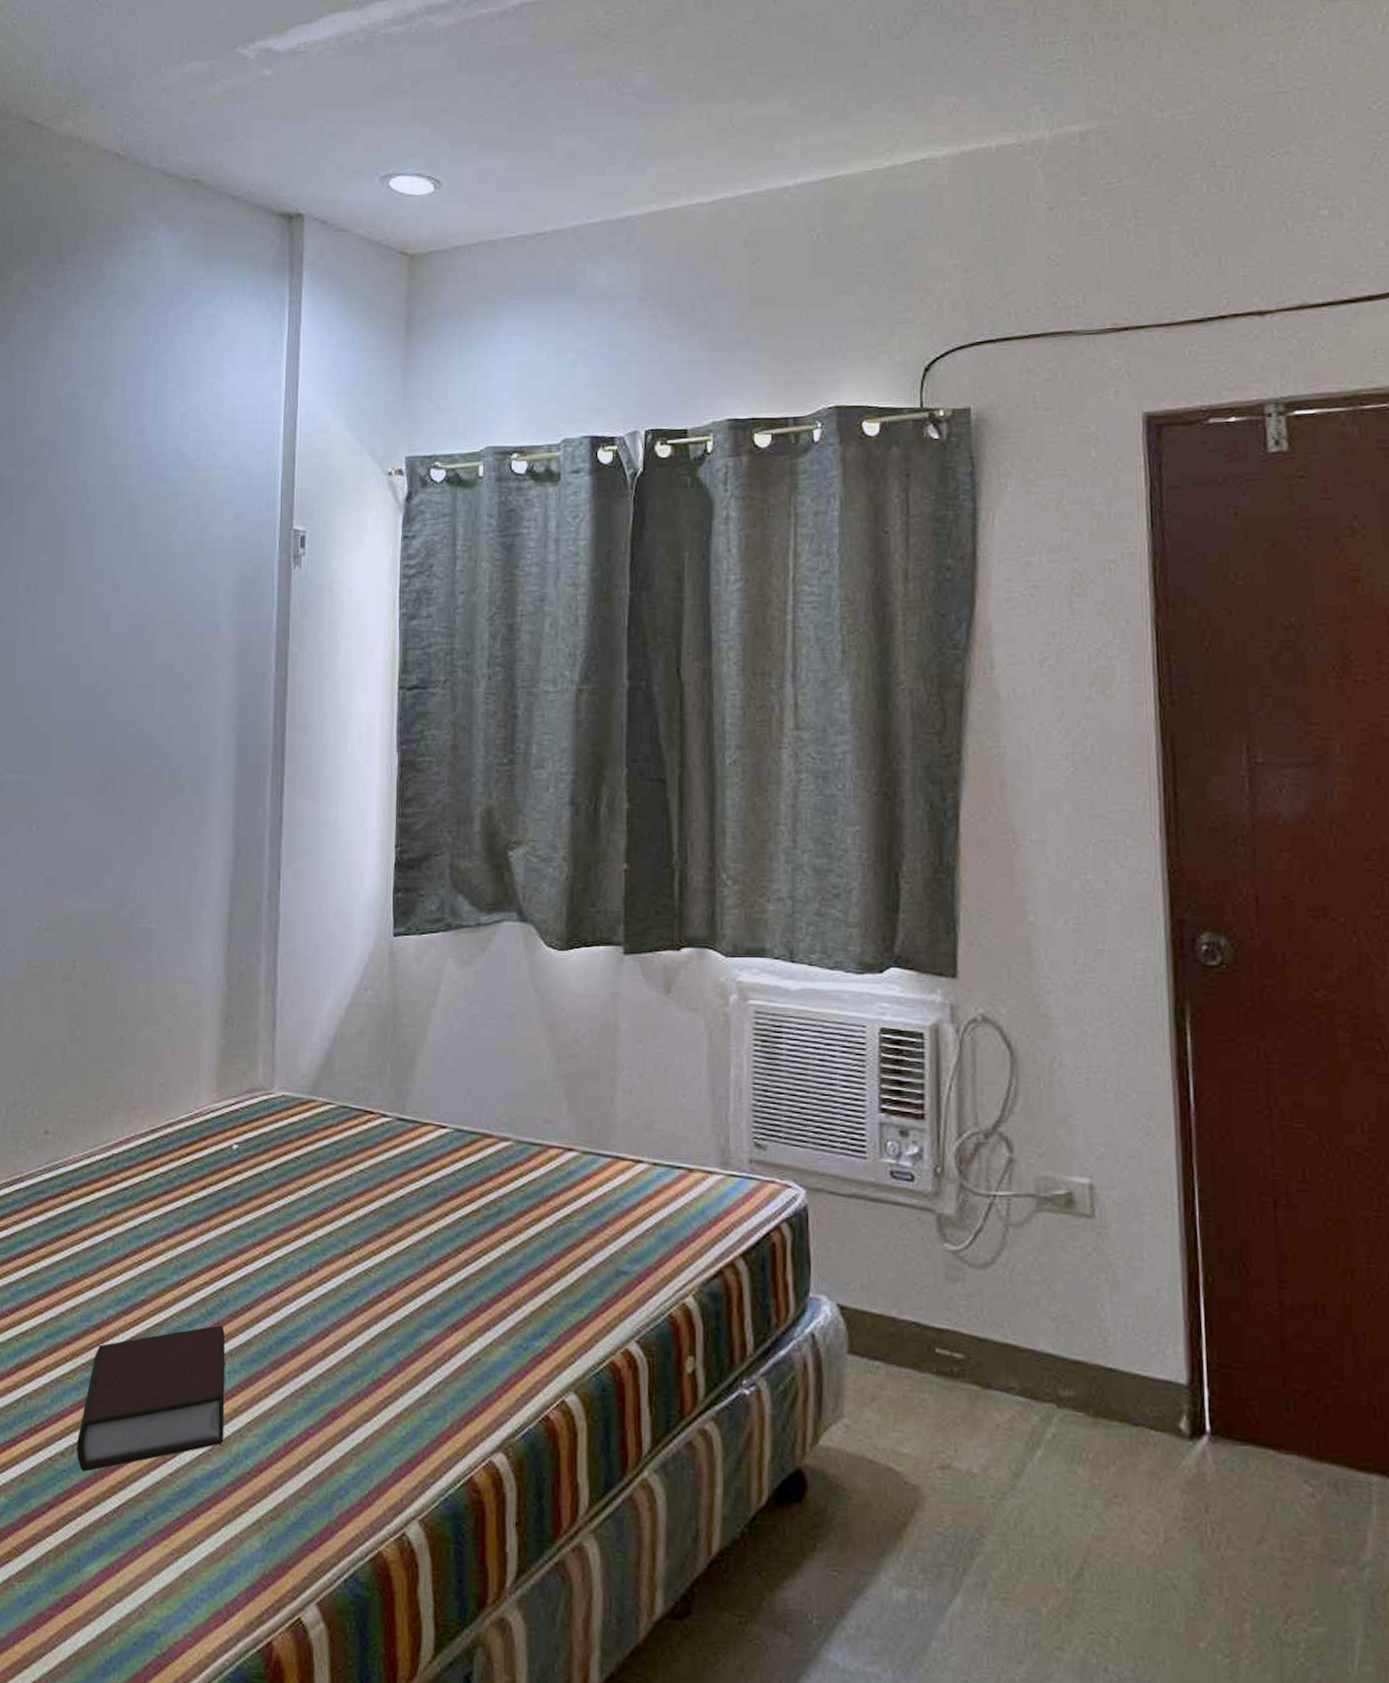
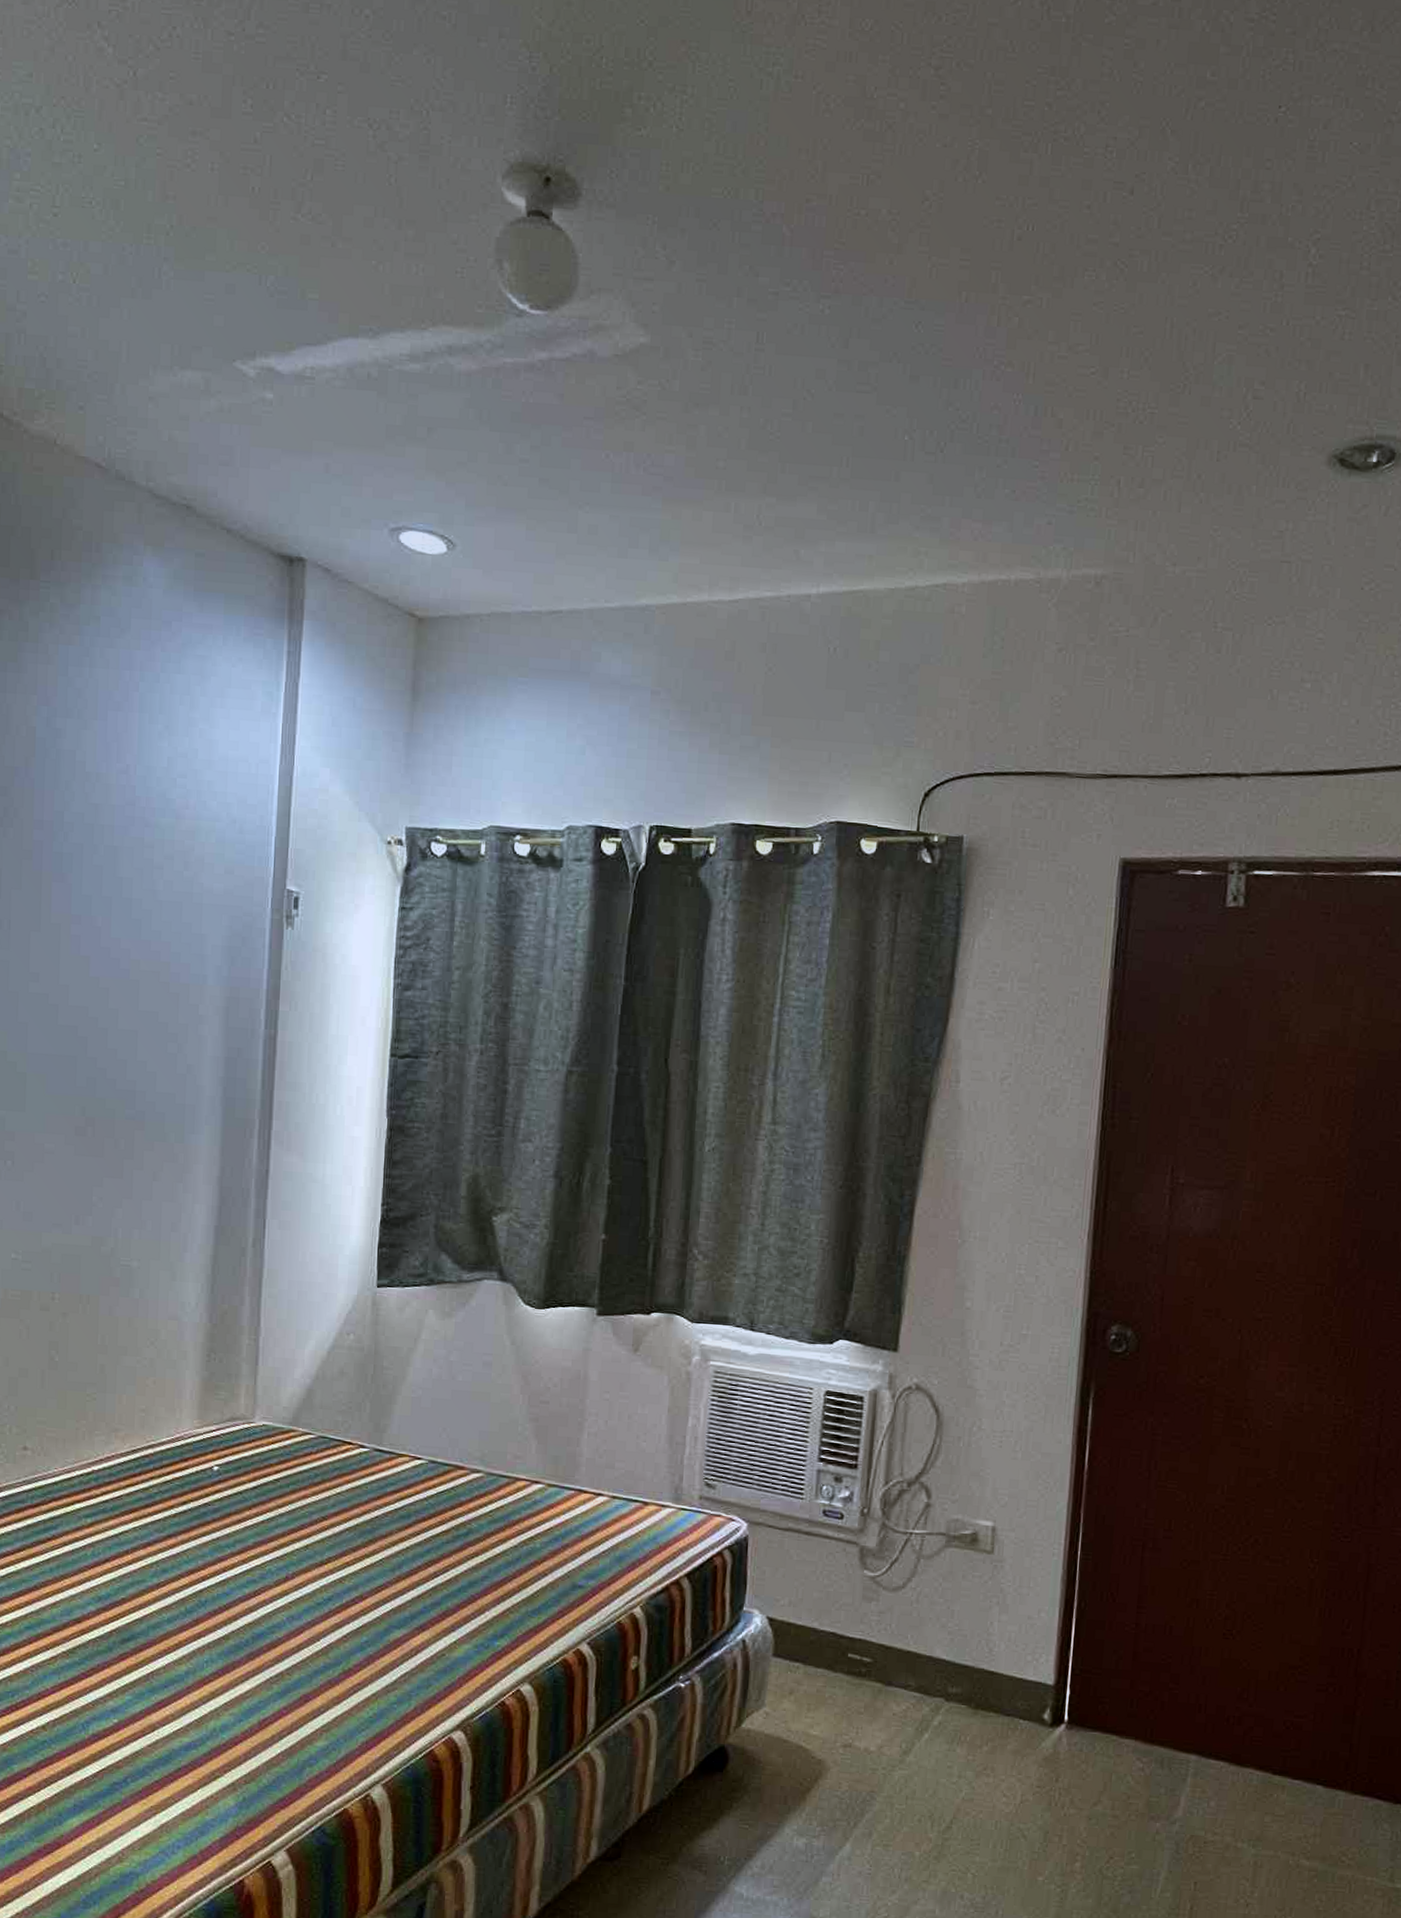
bible: present [76,1325,226,1472] -> none [57,1622,204,1743]

